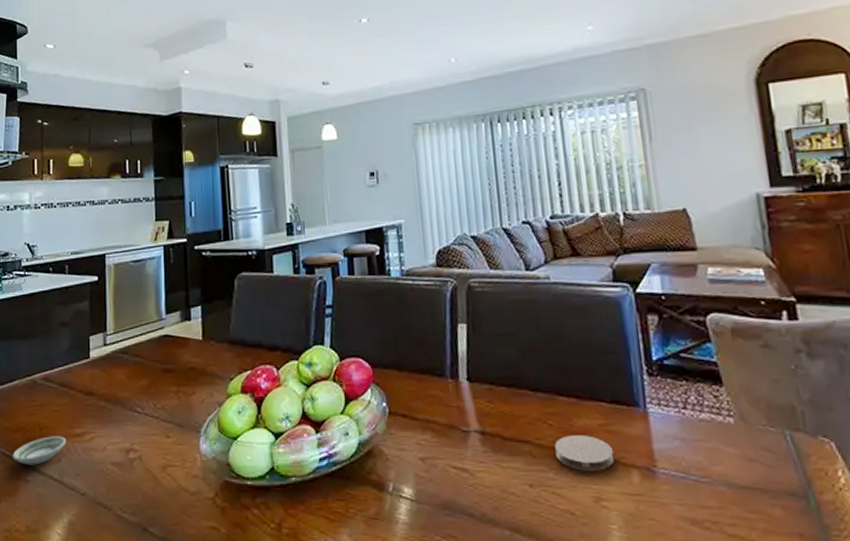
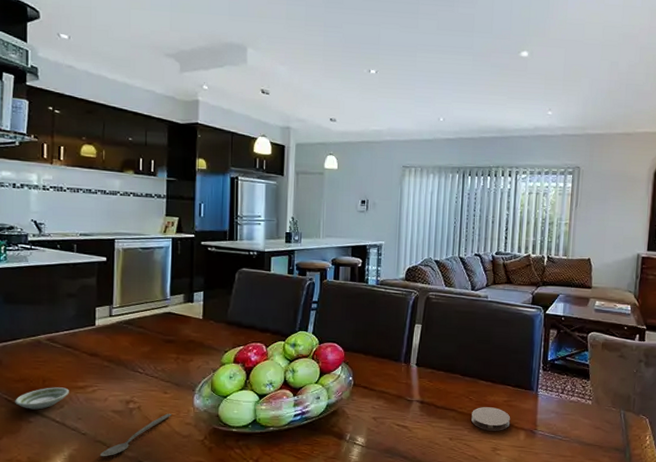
spoon: none [100,463,177,524] -> present [99,413,172,457]

